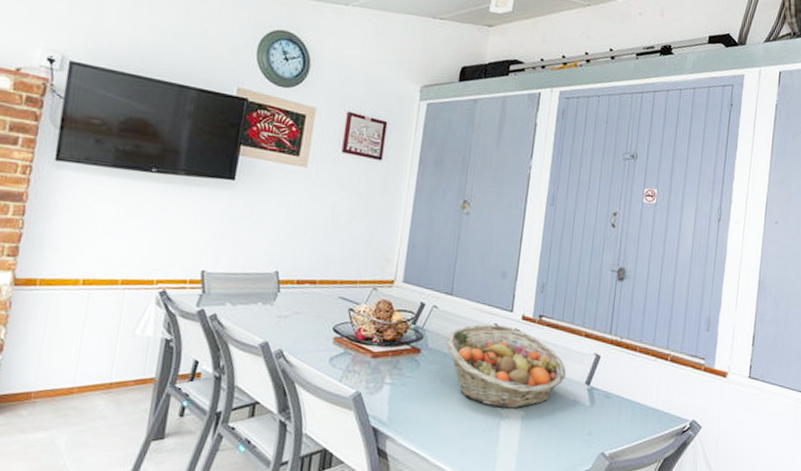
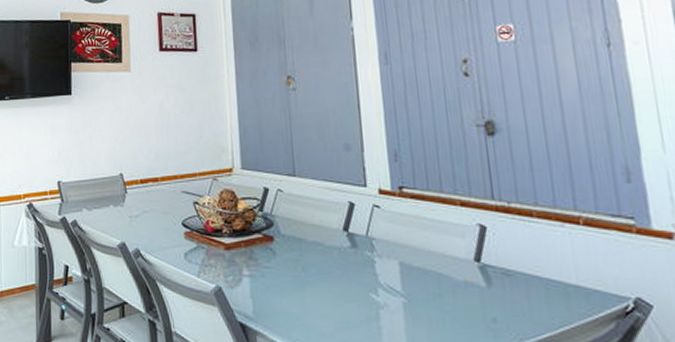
fruit basket: present [446,324,566,409] -> none [298,203,447,295]

